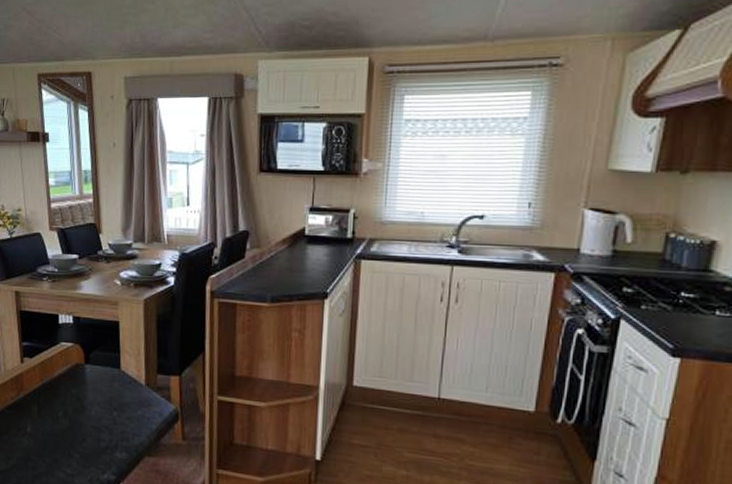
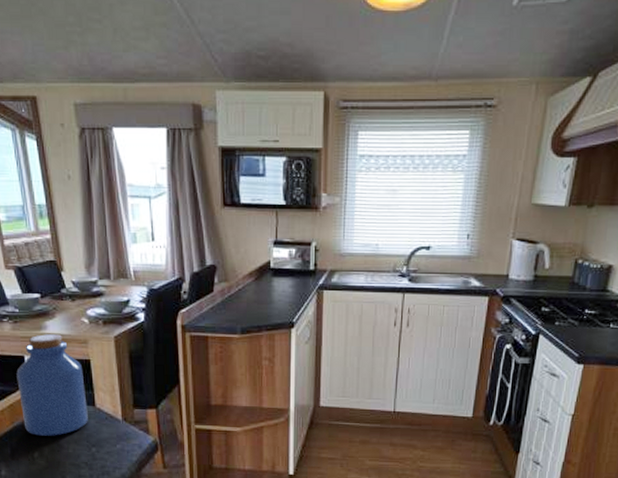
jar: none [50,294,113,397] -> present [16,334,88,436]

